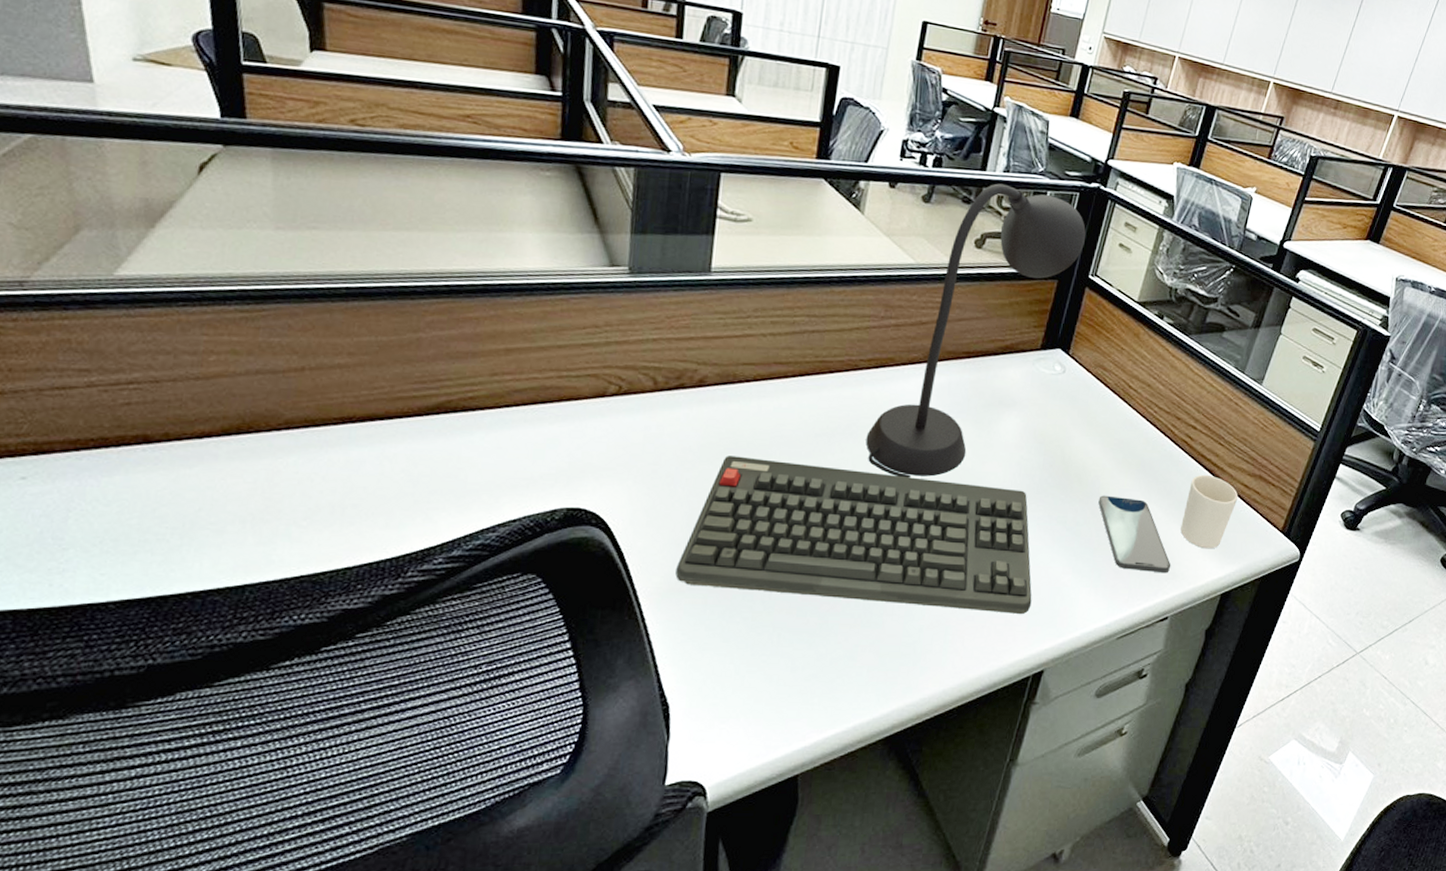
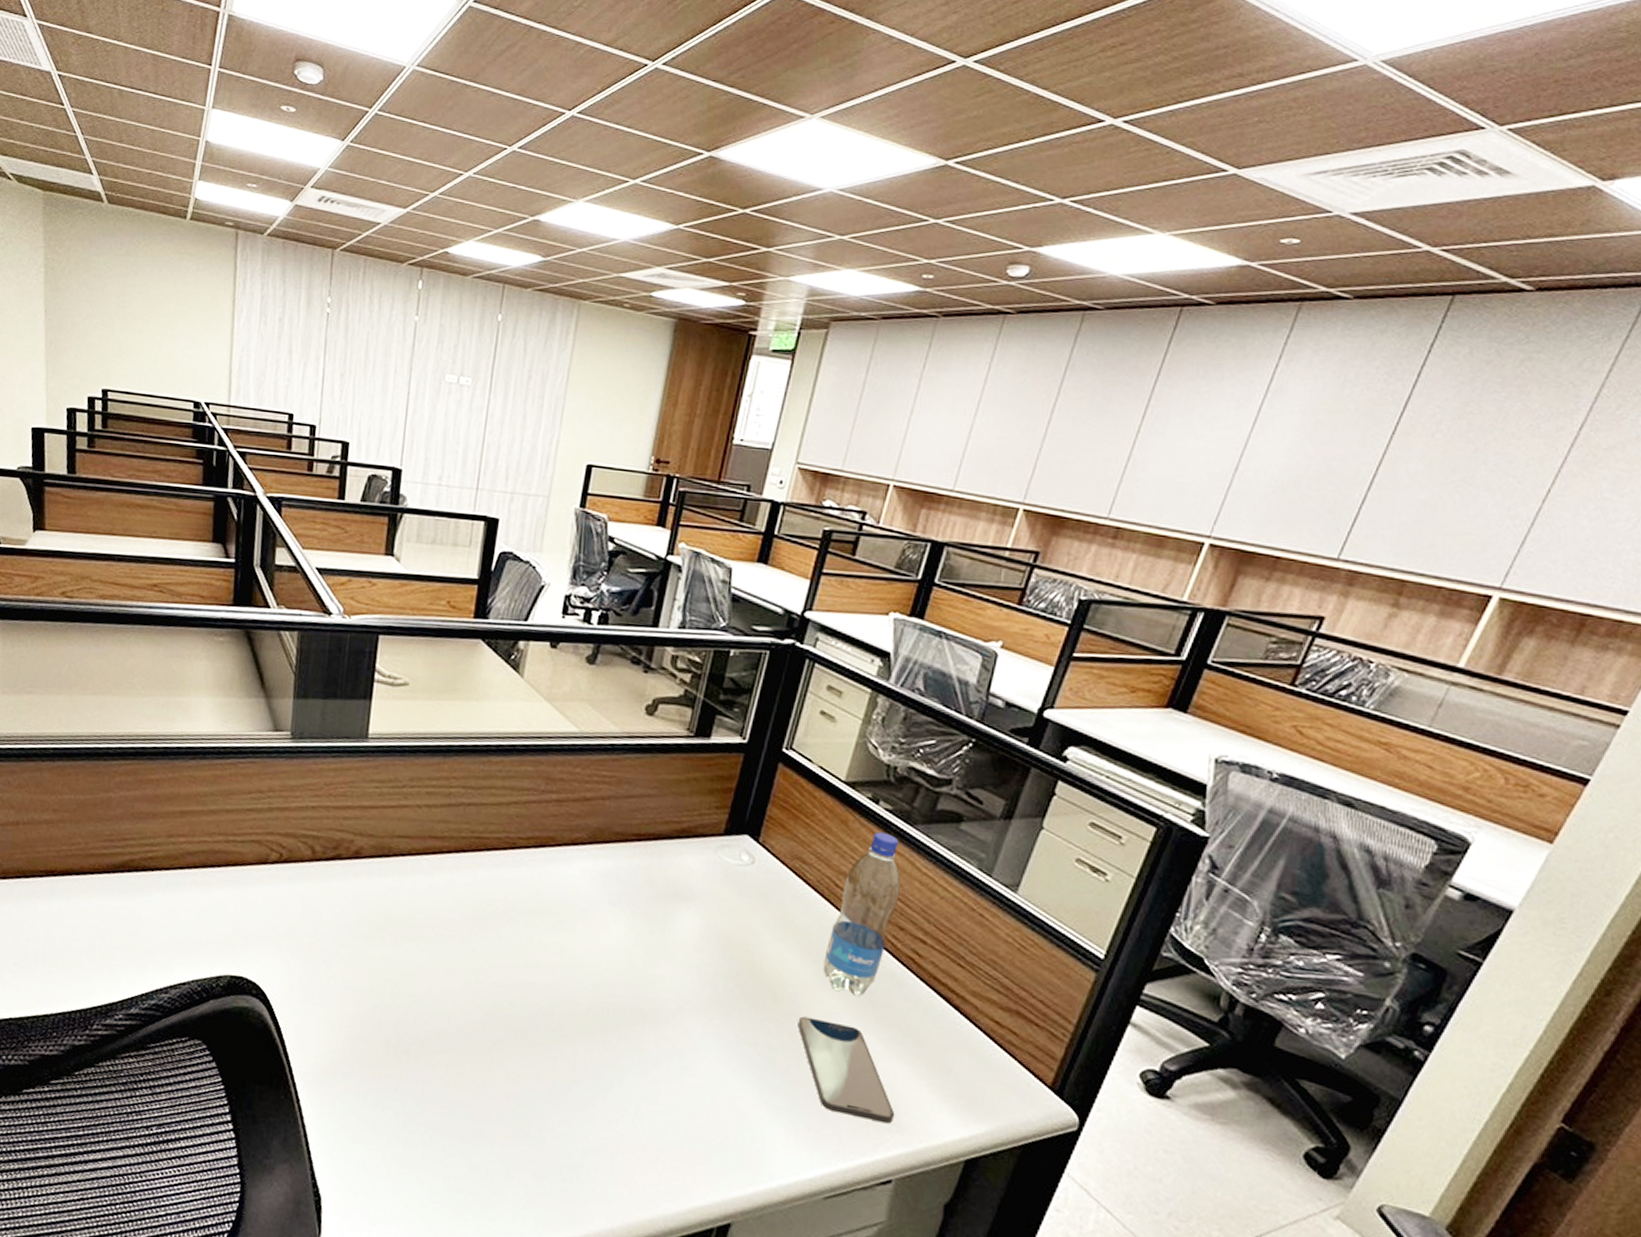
computer keyboard: present [675,456,1032,615] -> none [329,934,716,1152]
desk lamp: present [866,183,1086,478] -> none [524,641,778,975]
bottle: none [1118,342,1179,476] -> present [823,832,902,998]
mug: present [1180,474,1238,549] -> none [907,1002,987,1100]

